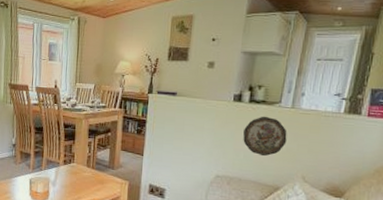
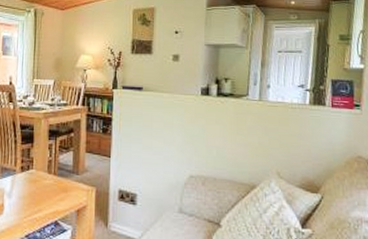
decorative plate: present [243,116,287,157] -> none [214,109,258,153]

